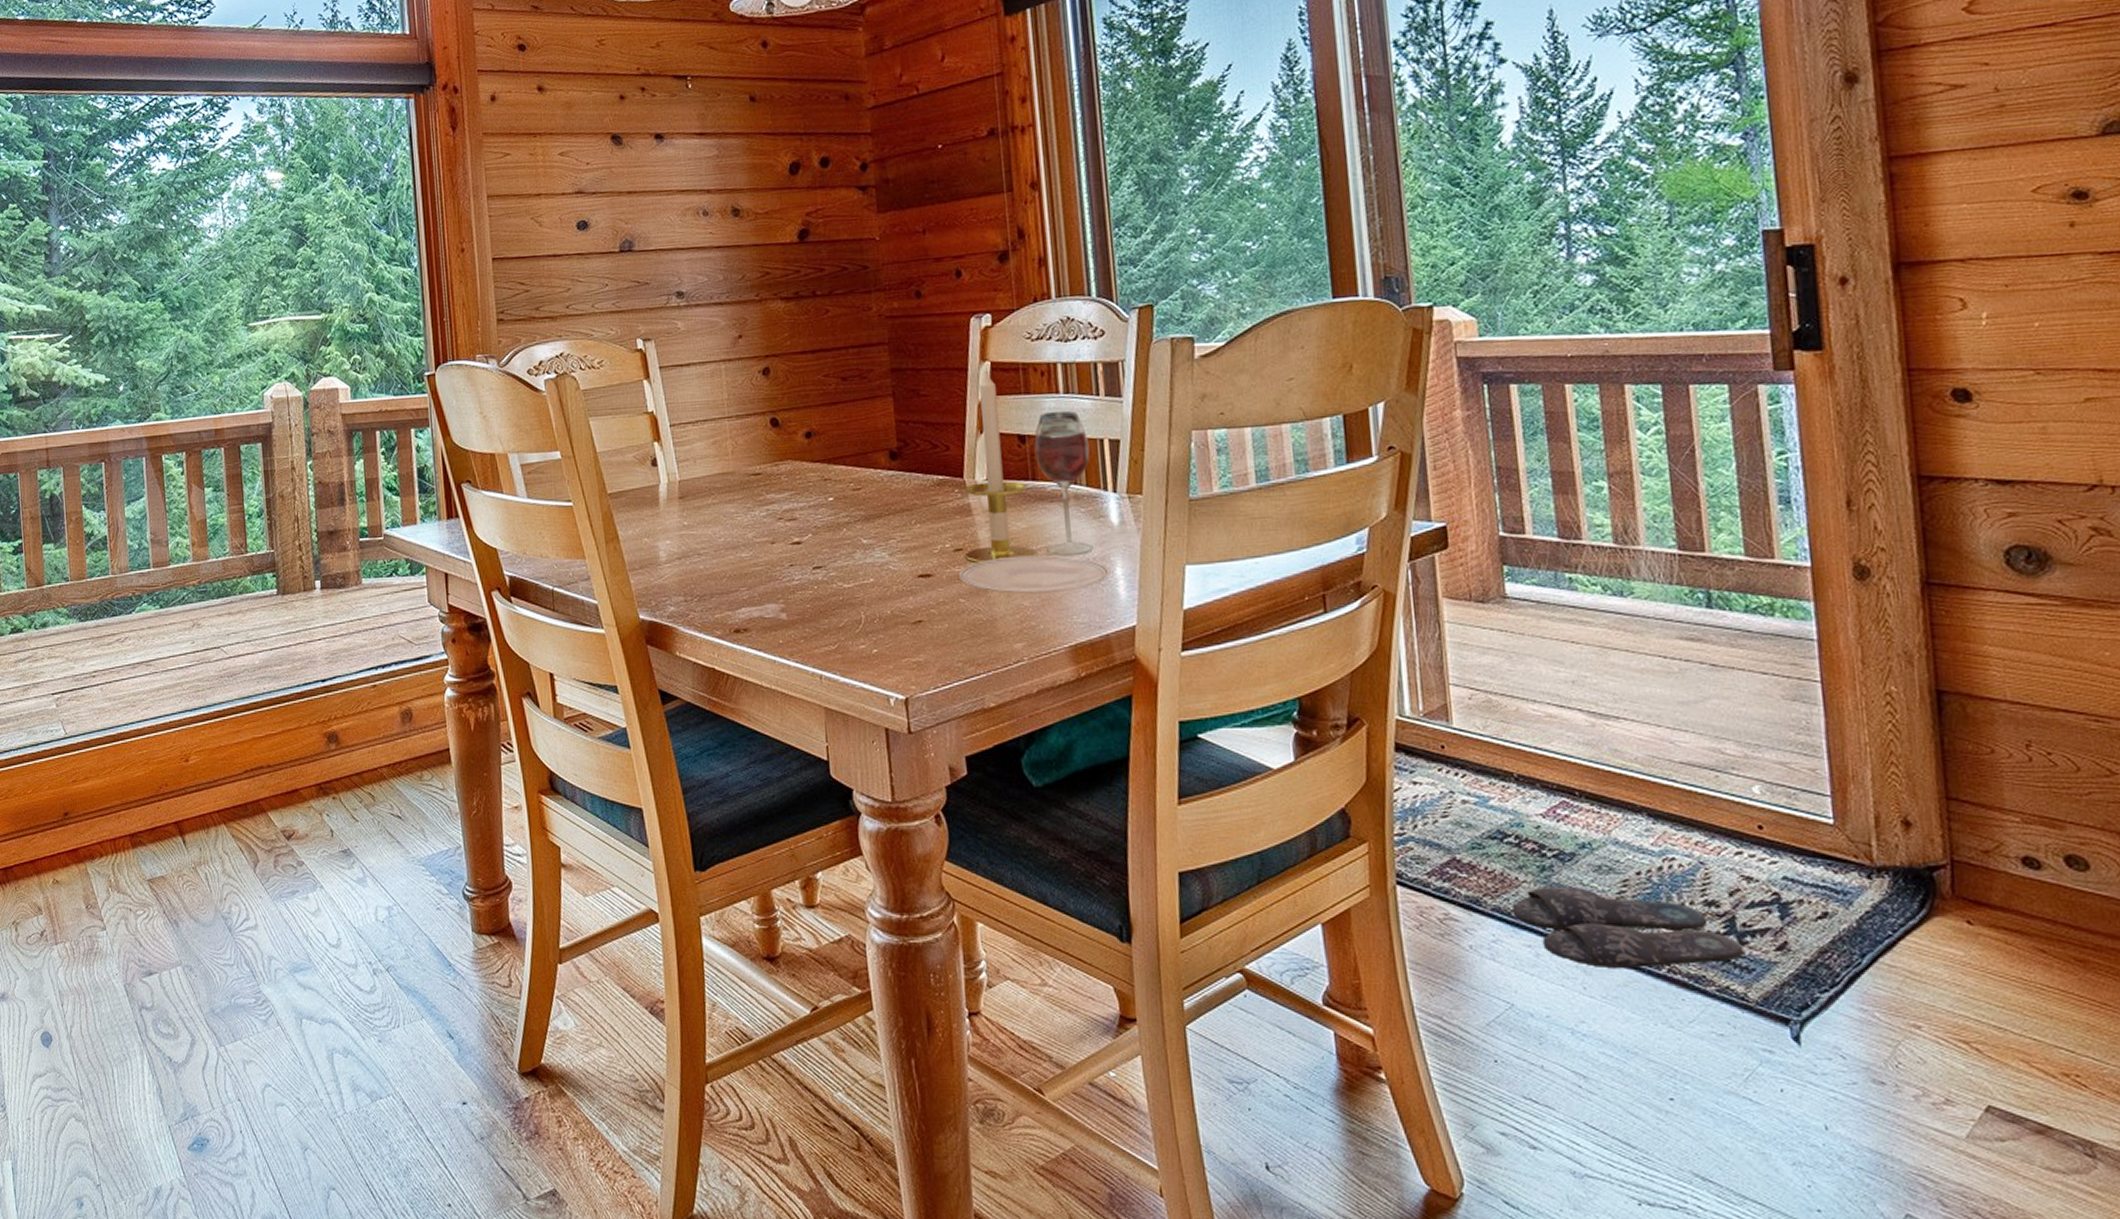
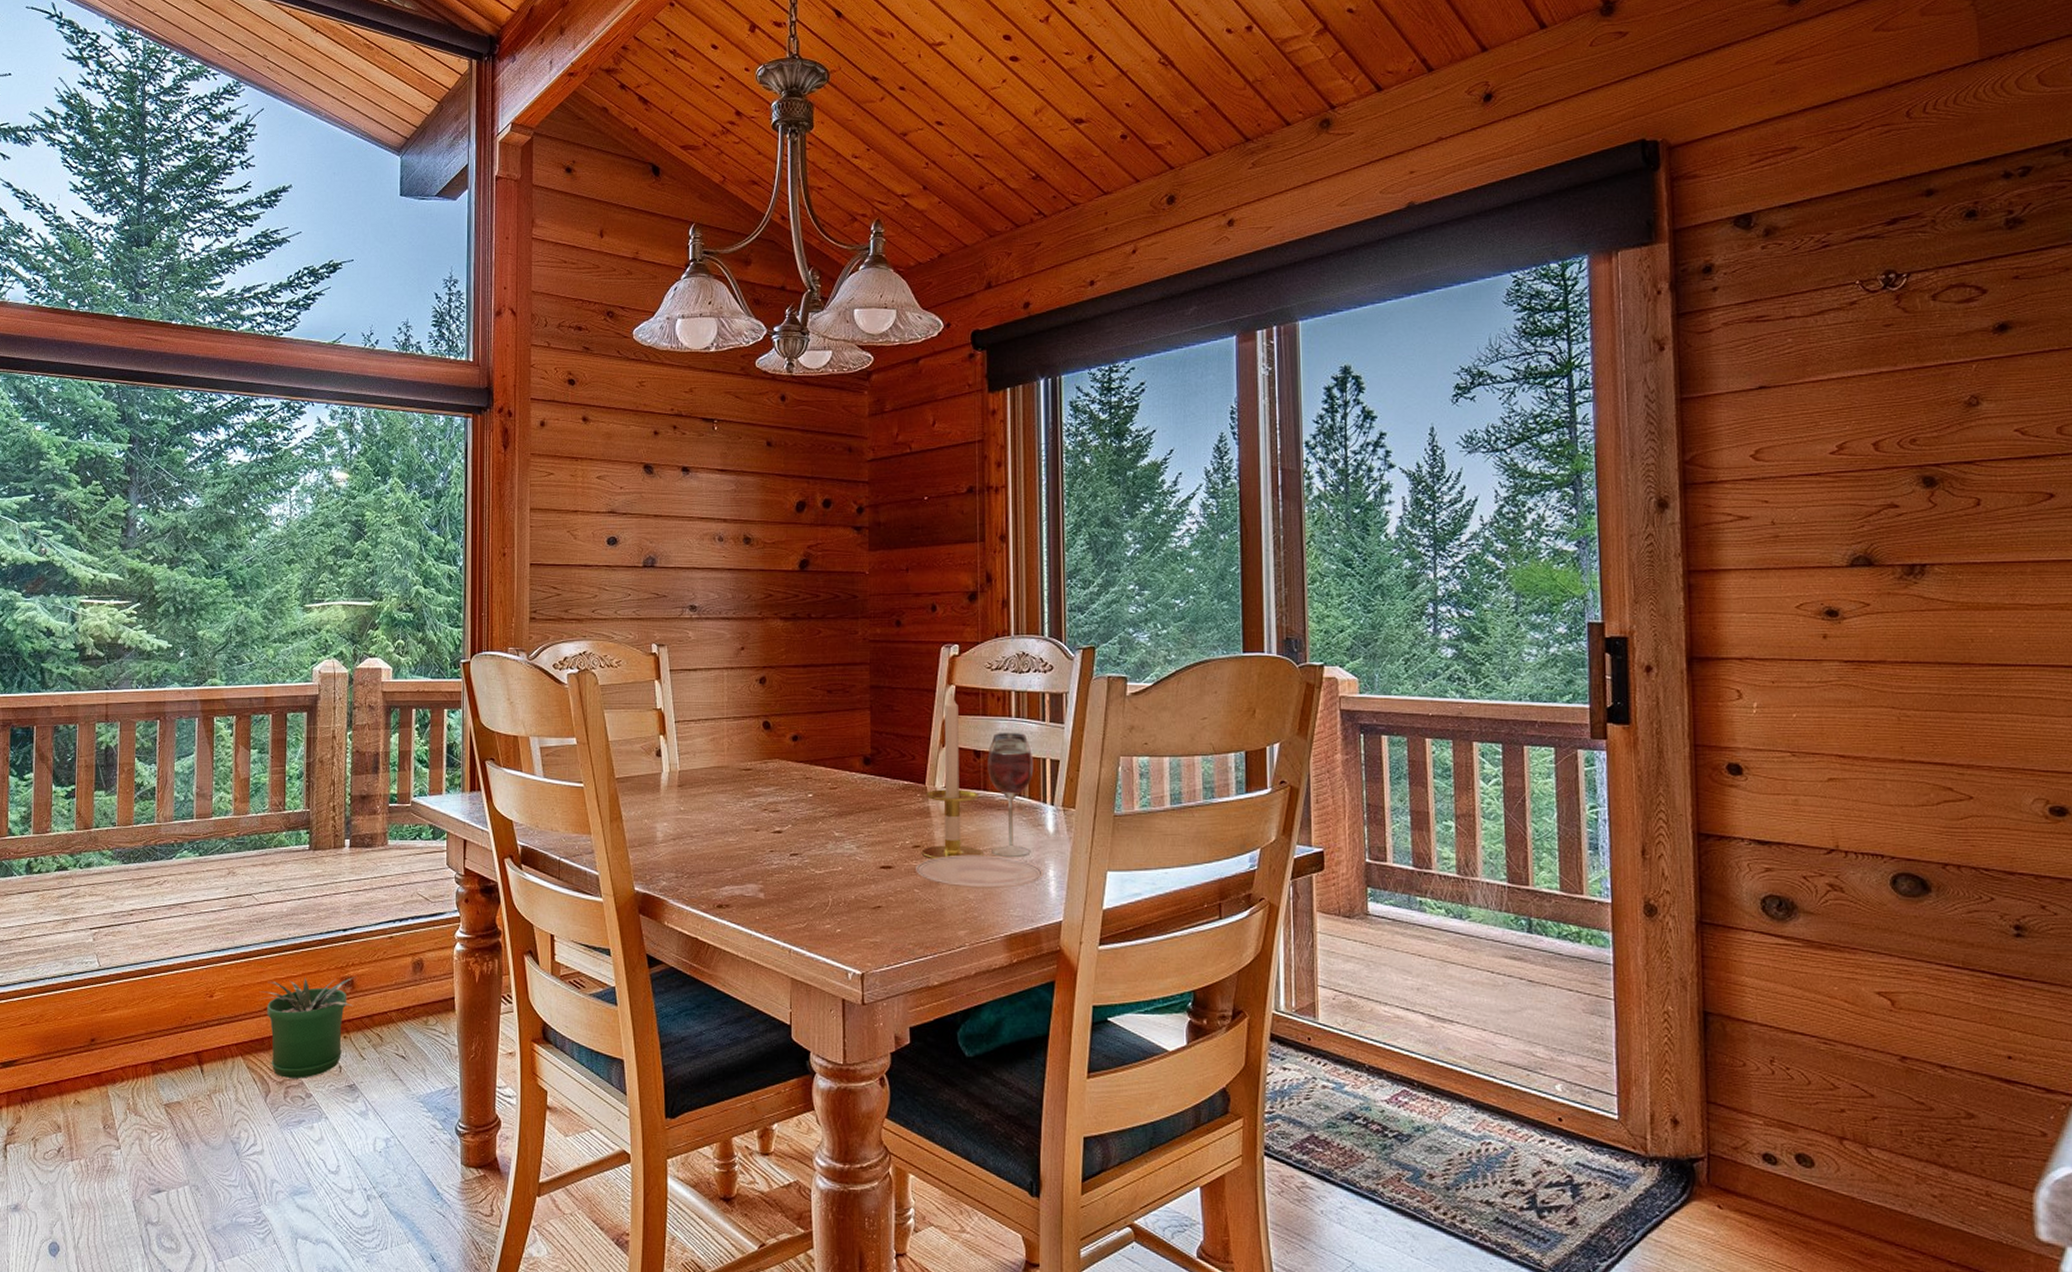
planter: none [237,731,340,845] -> present [259,977,356,1078]
slippers: present [1512,886,1744,968] -> none [1357,1162,1541,1235]

